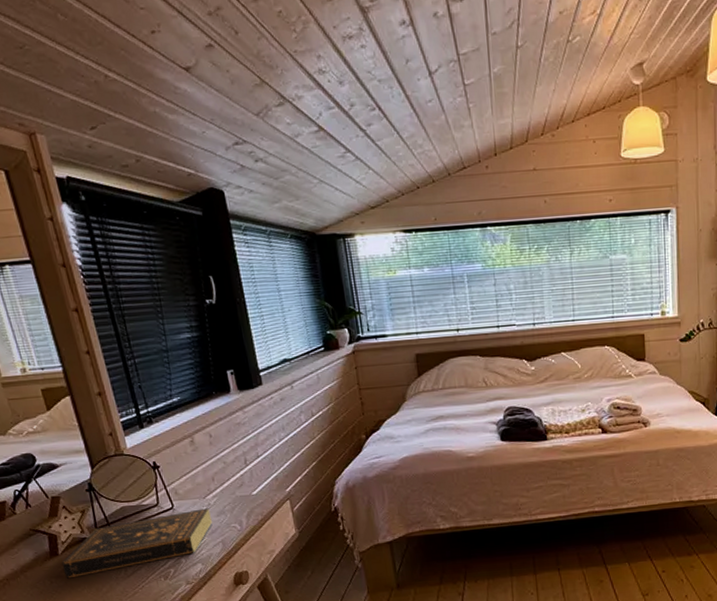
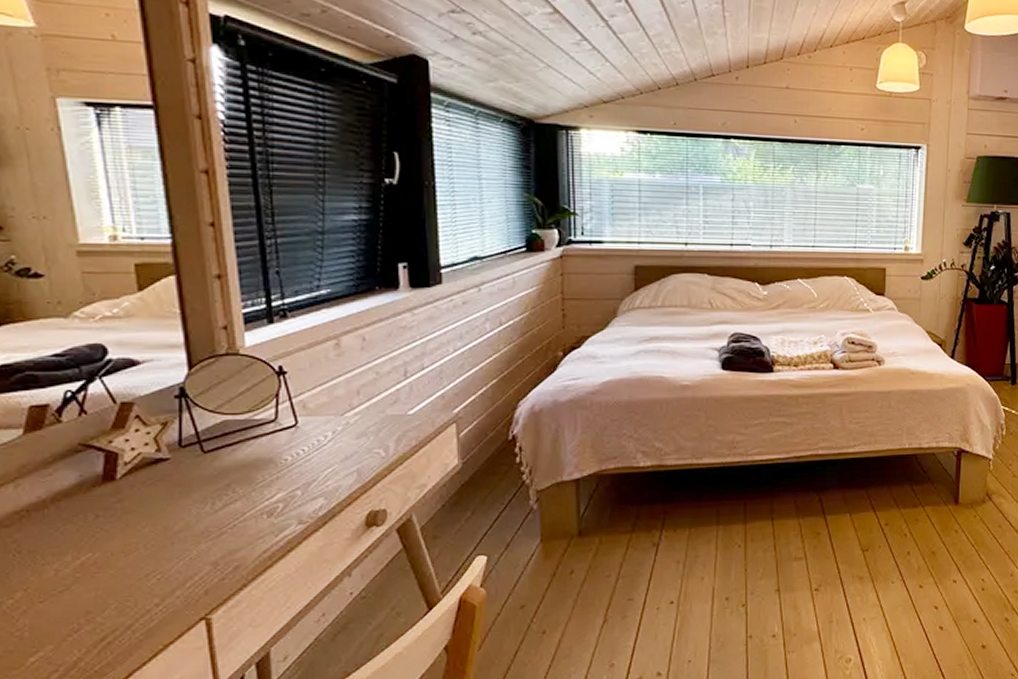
book: present [61,508,213,579] -> none [118,428,349,512]

